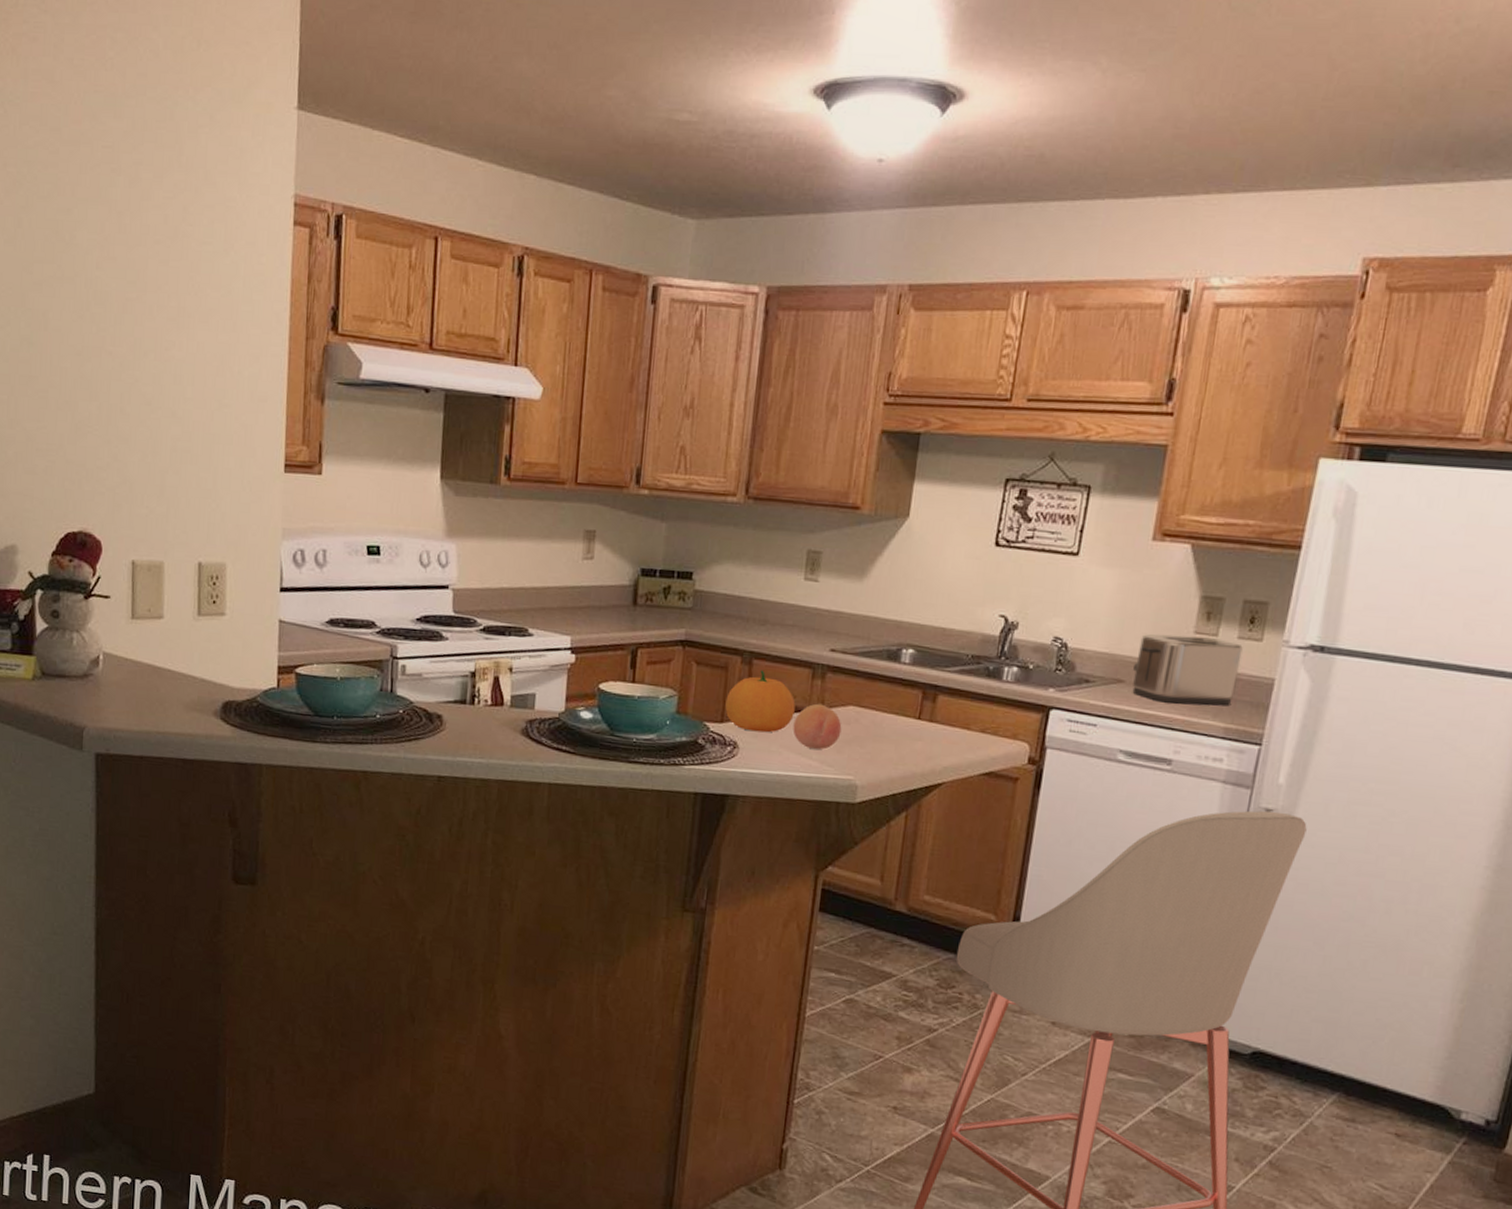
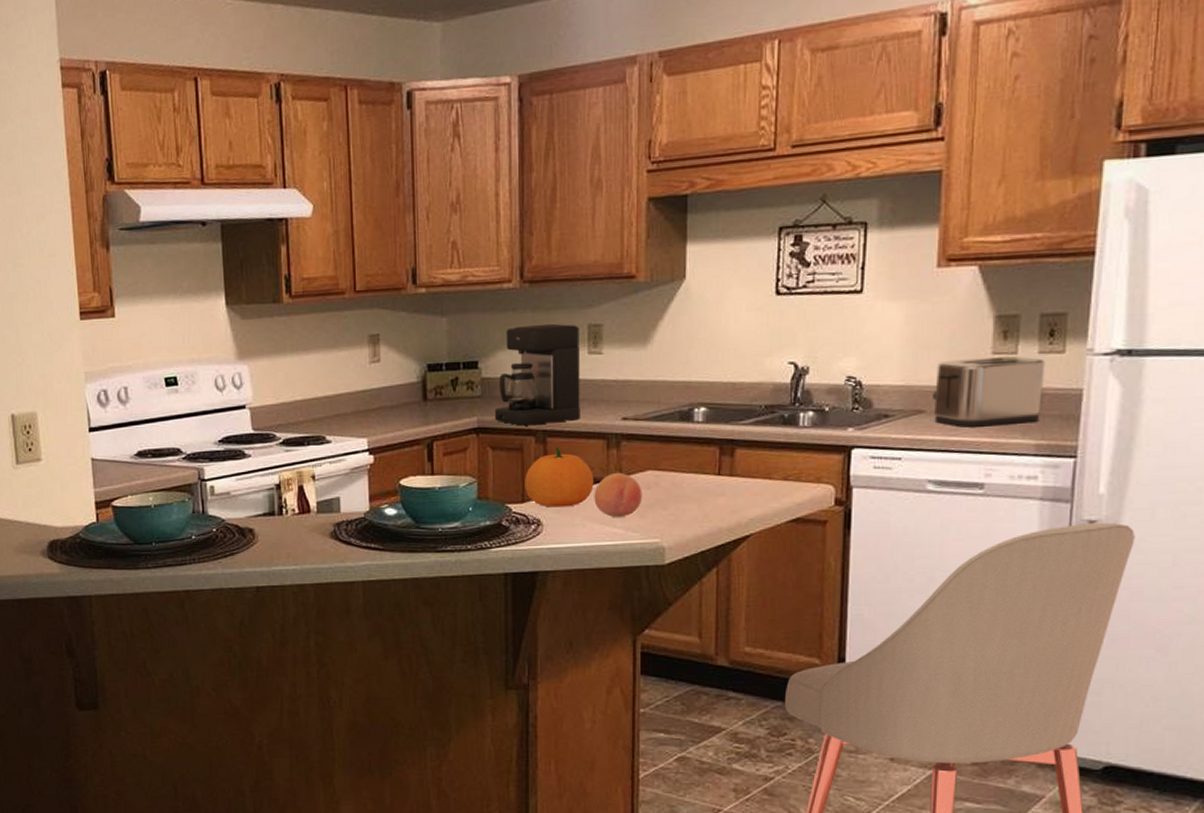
coffee maker: none [703,542,798,646] -> present [494,323,580,426]

